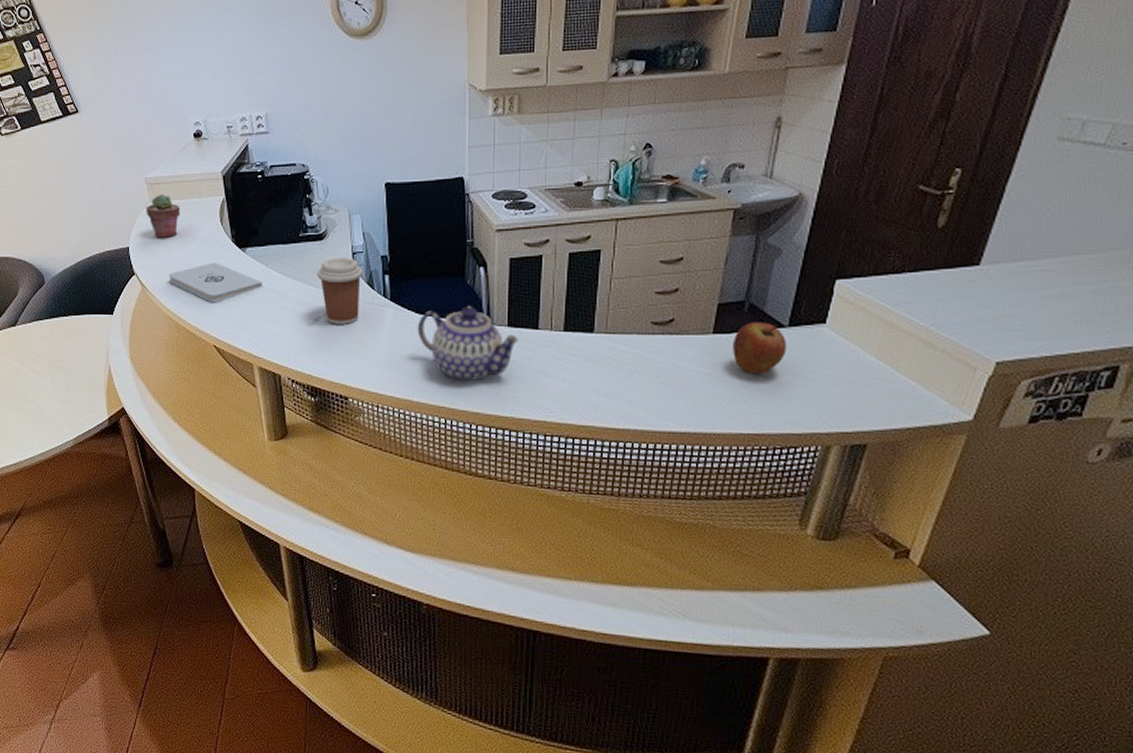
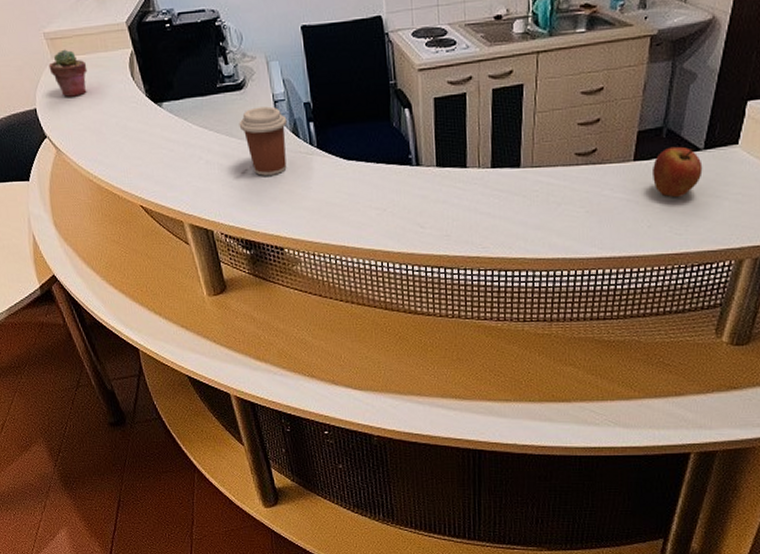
notepad: present [168,262,262,303] -> none [83,119,184,162]
teapot: present [417,306,518,382] -> none [346,149,447,224]

